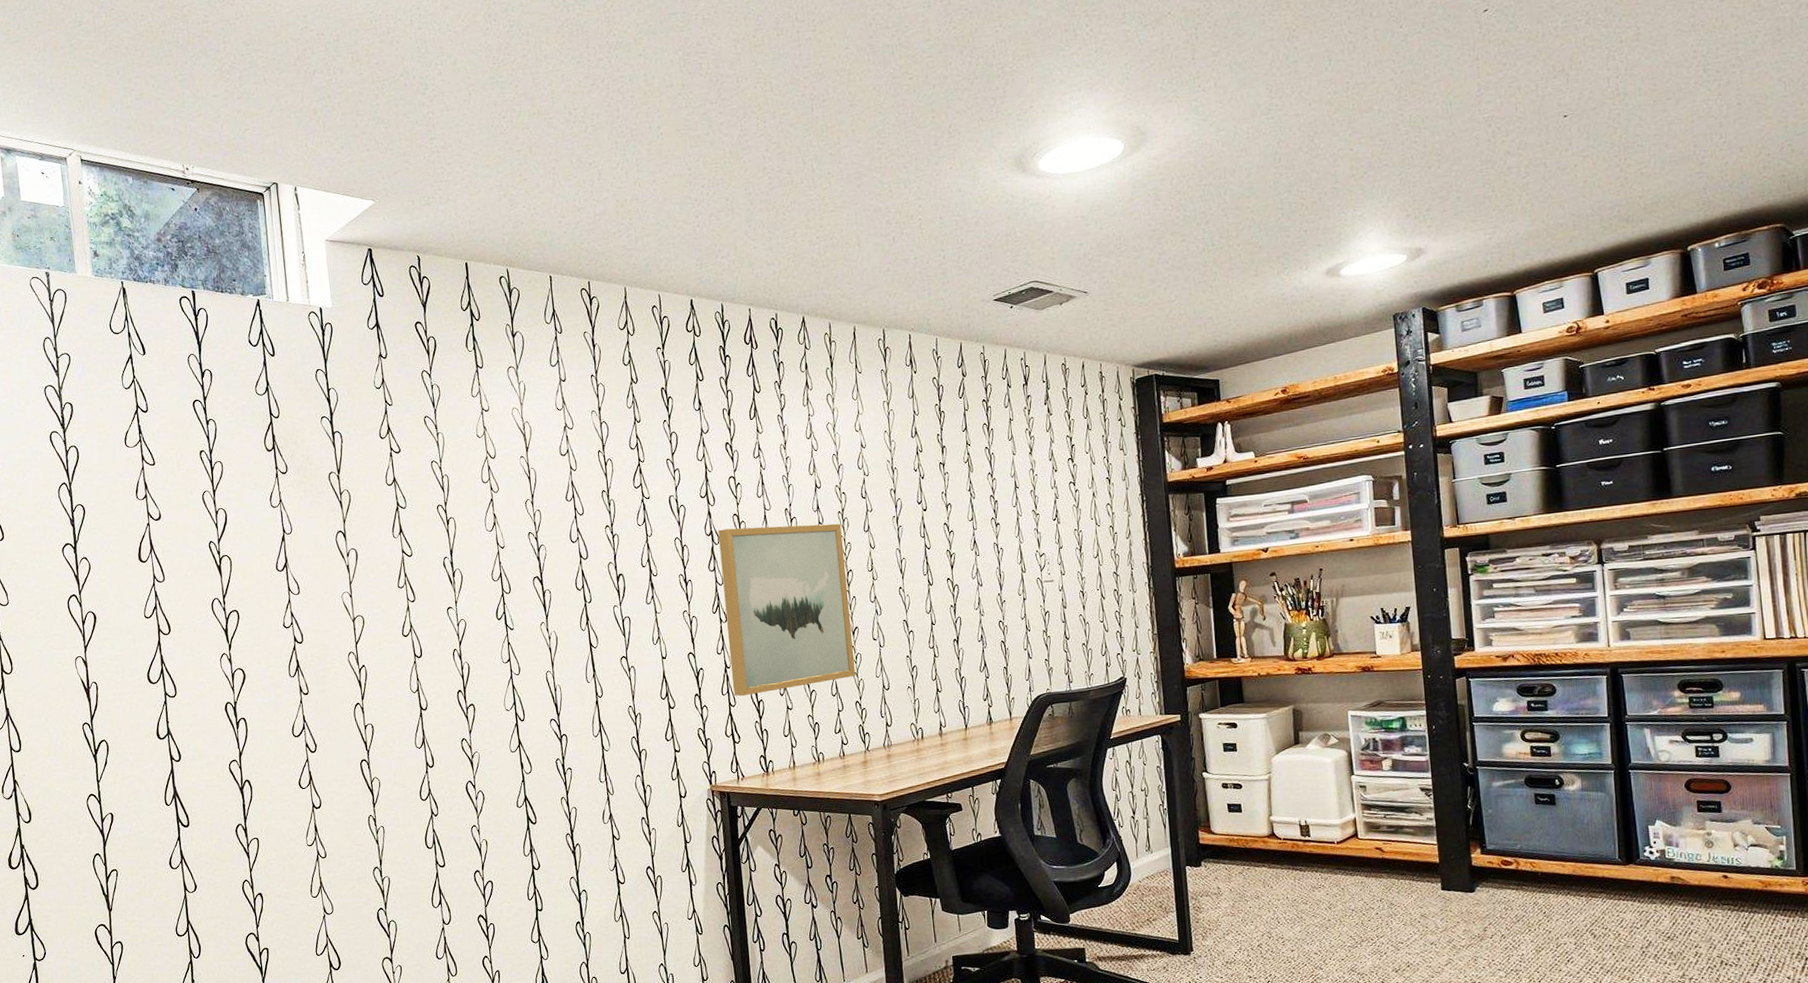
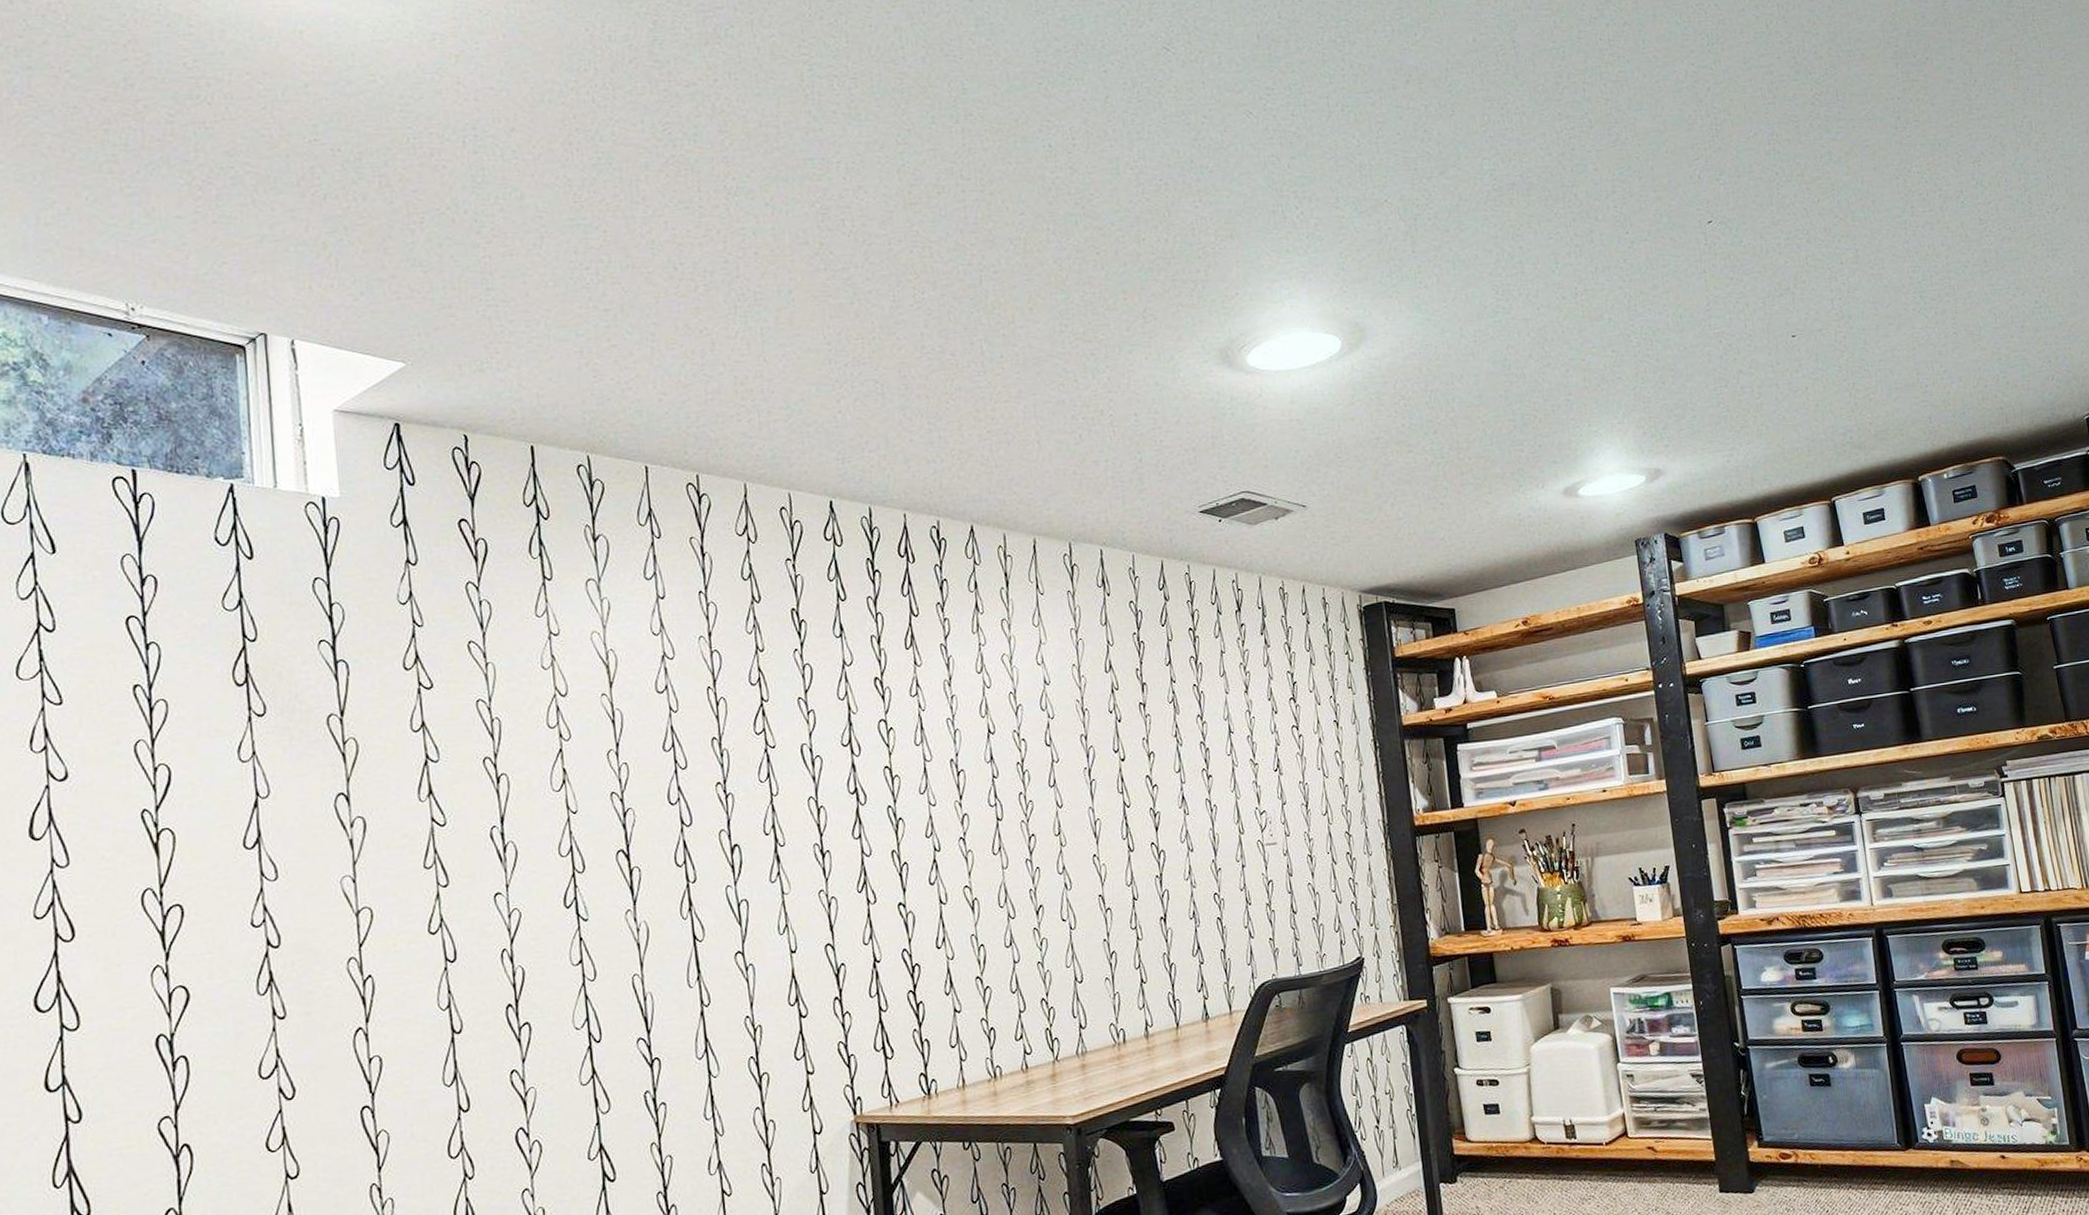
wall art: present [718,523,855,697] -> none [864,777,1040,999]

